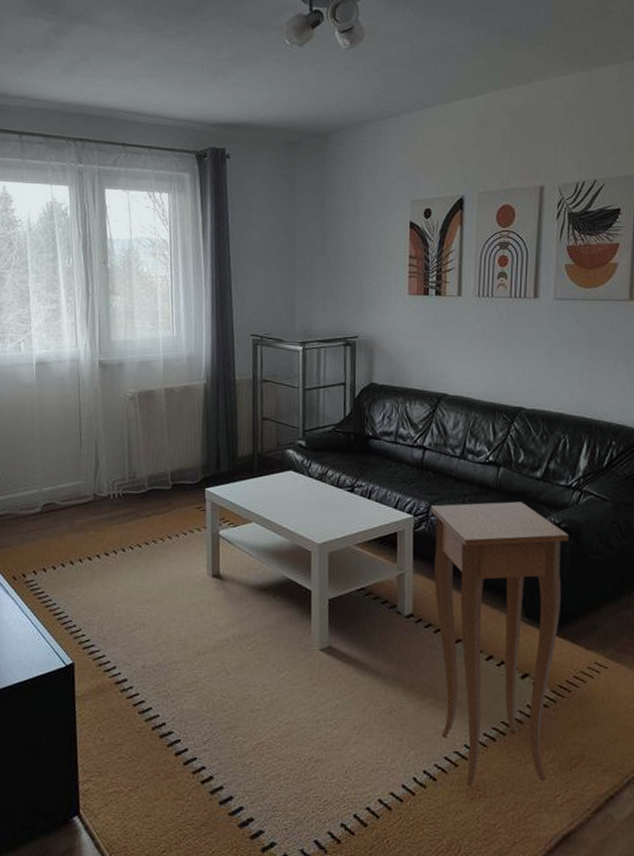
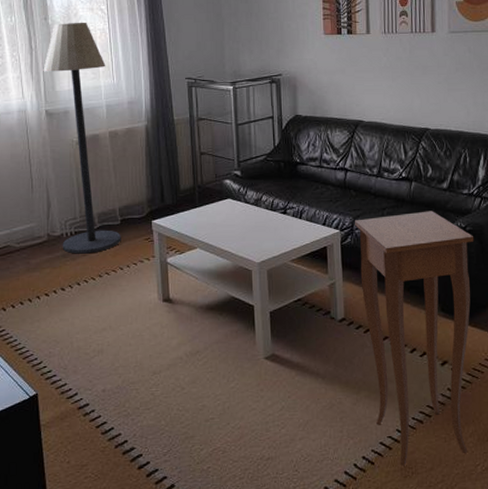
floor lamp: none [99,267,172,519] -> present [43,22,121,254]

